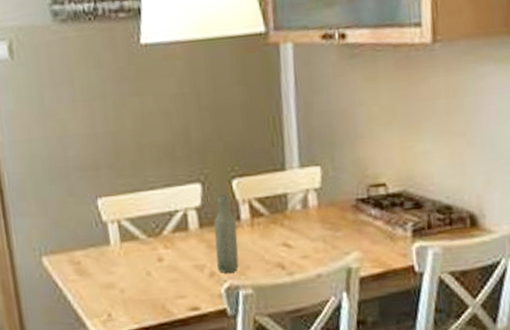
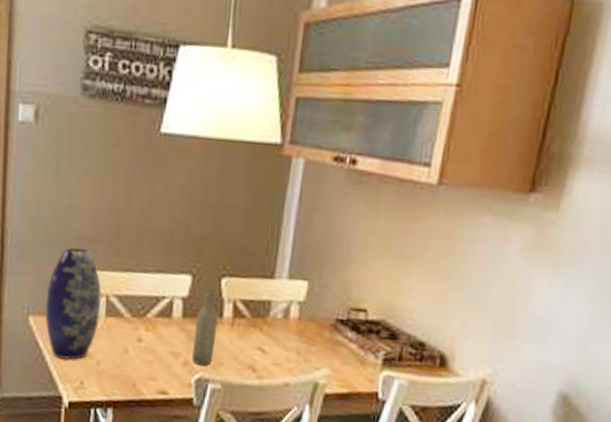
vase: none [55,177,116,295] -> present [44,247,101,360]

